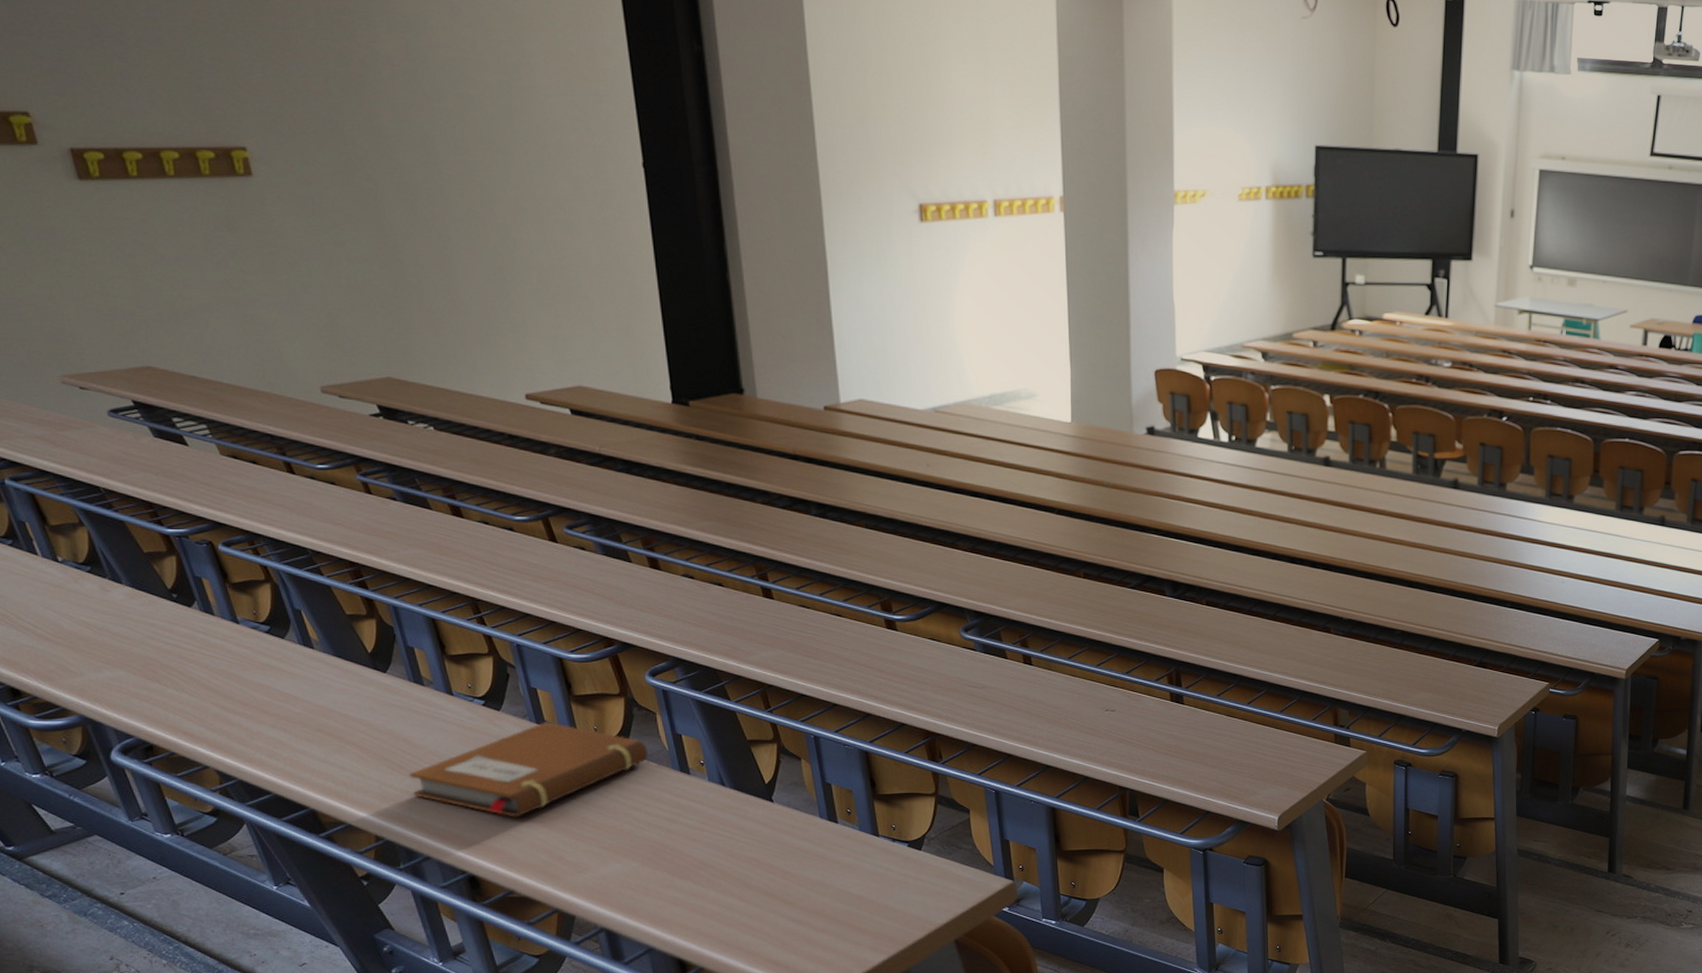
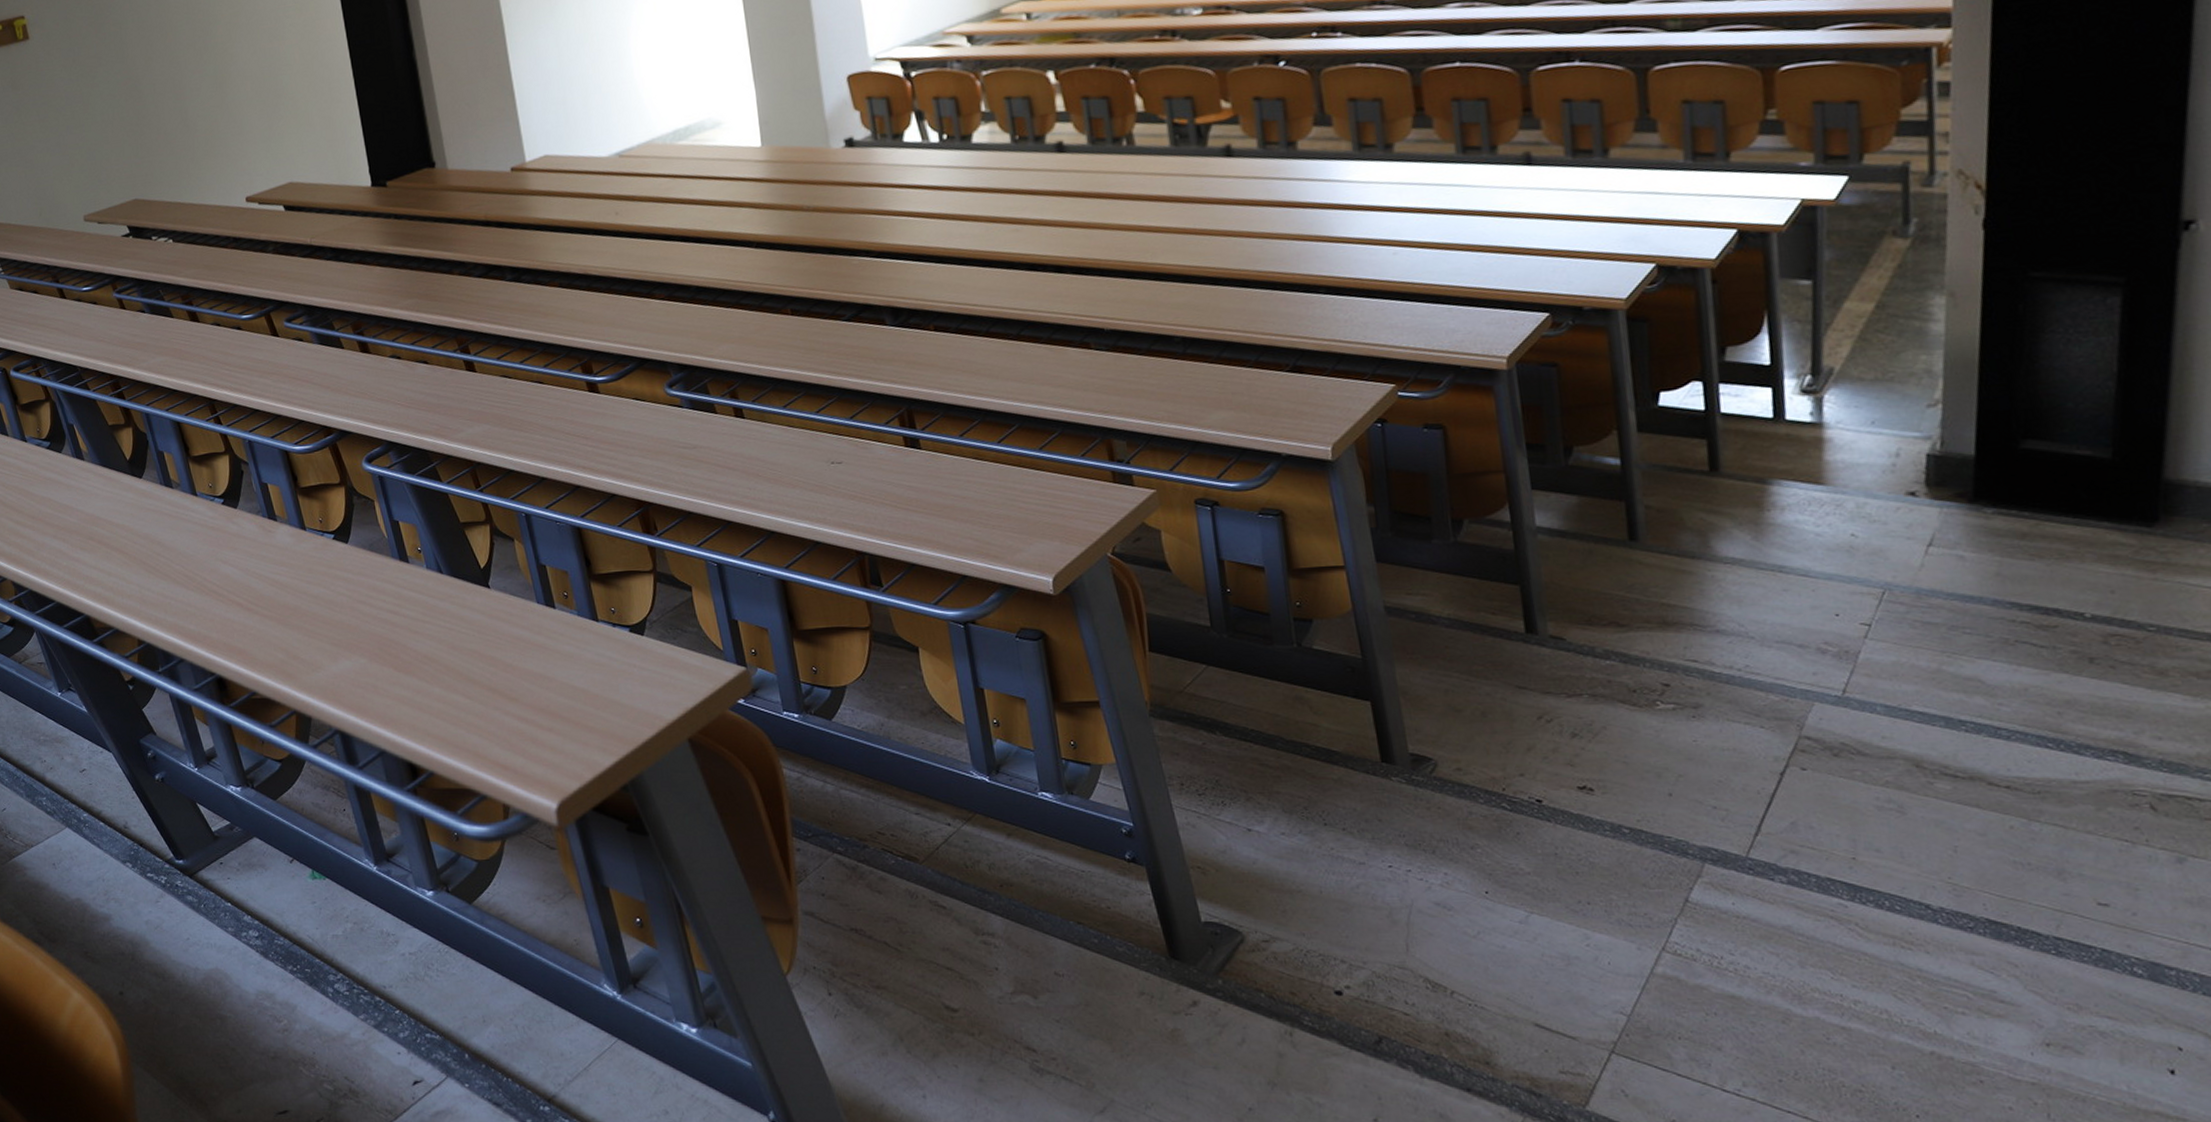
notebook: present [409,722,648,818] -> none [163,516,369,616]

